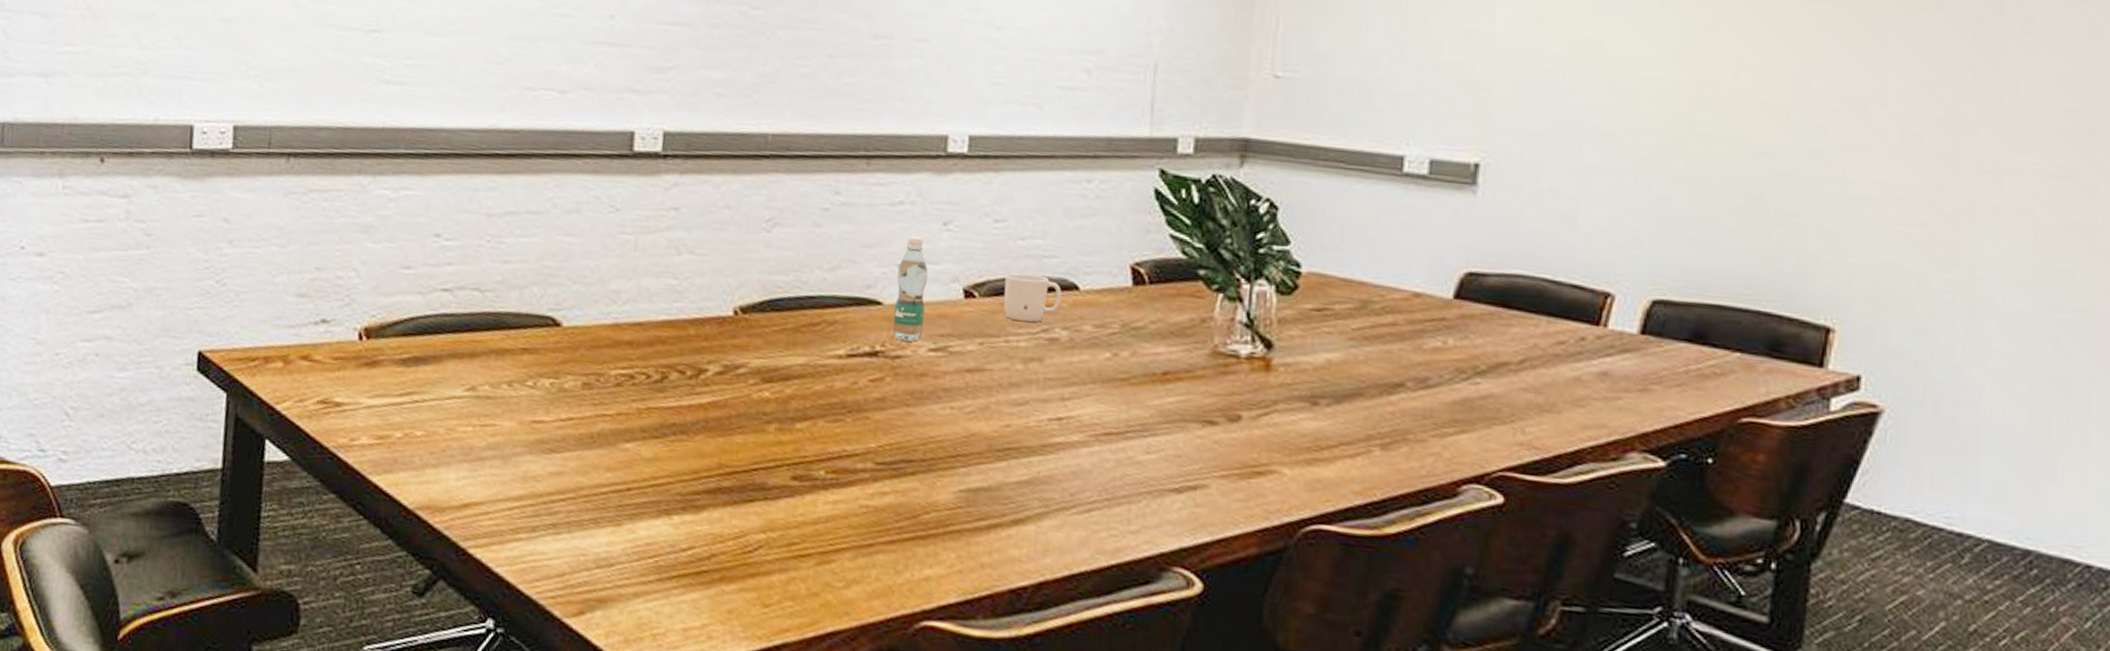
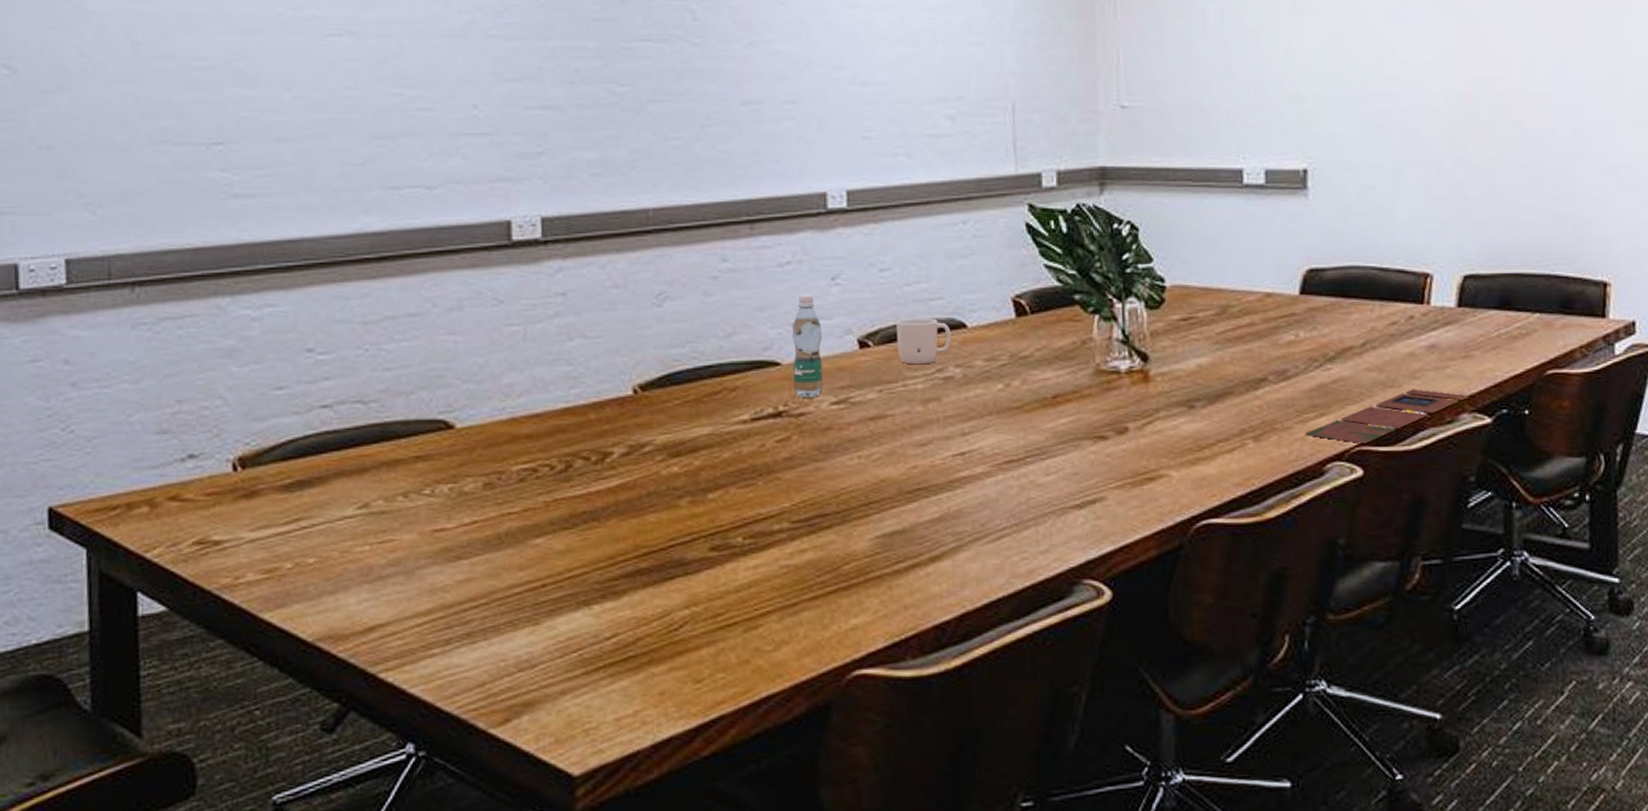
papers: none [1441,417,1642,470] -> present [1305,389,1469,444]

